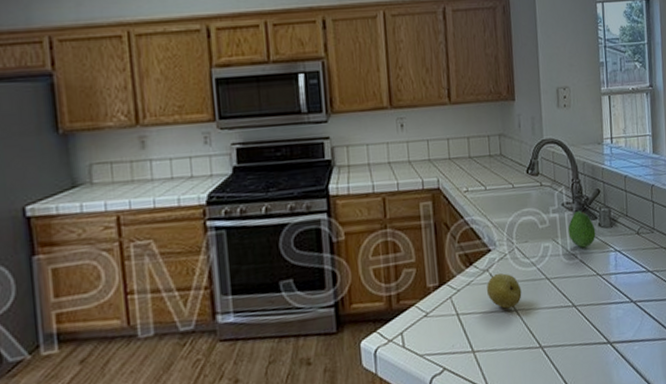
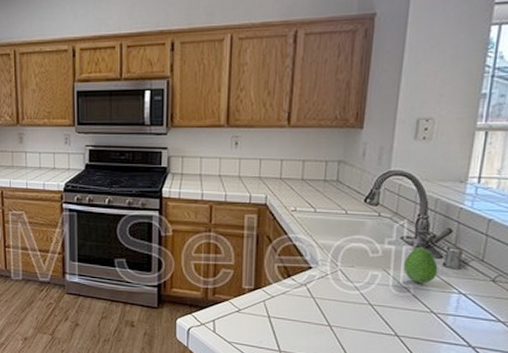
fruit: present [486,273,522,309] -> none [301,289,339,323]

